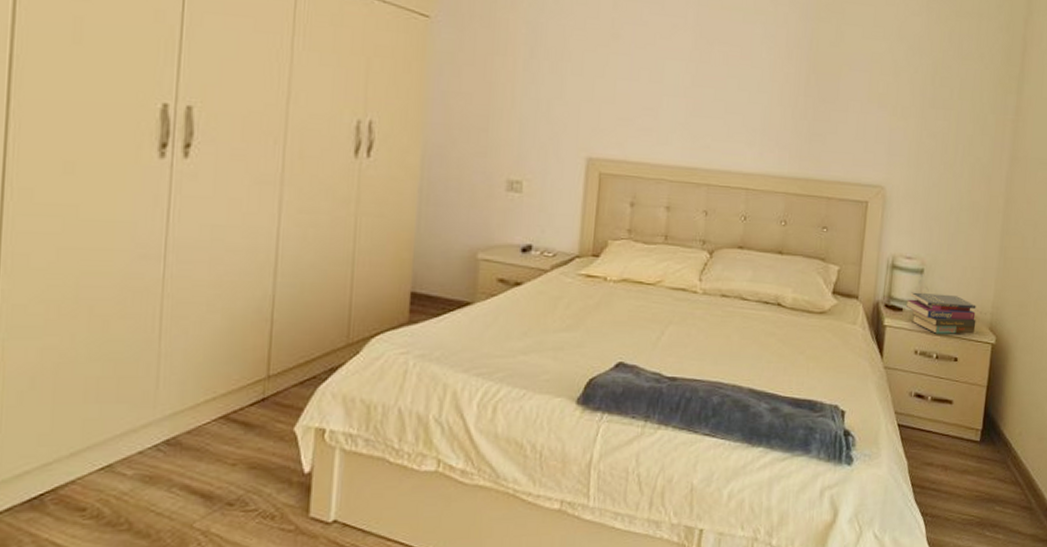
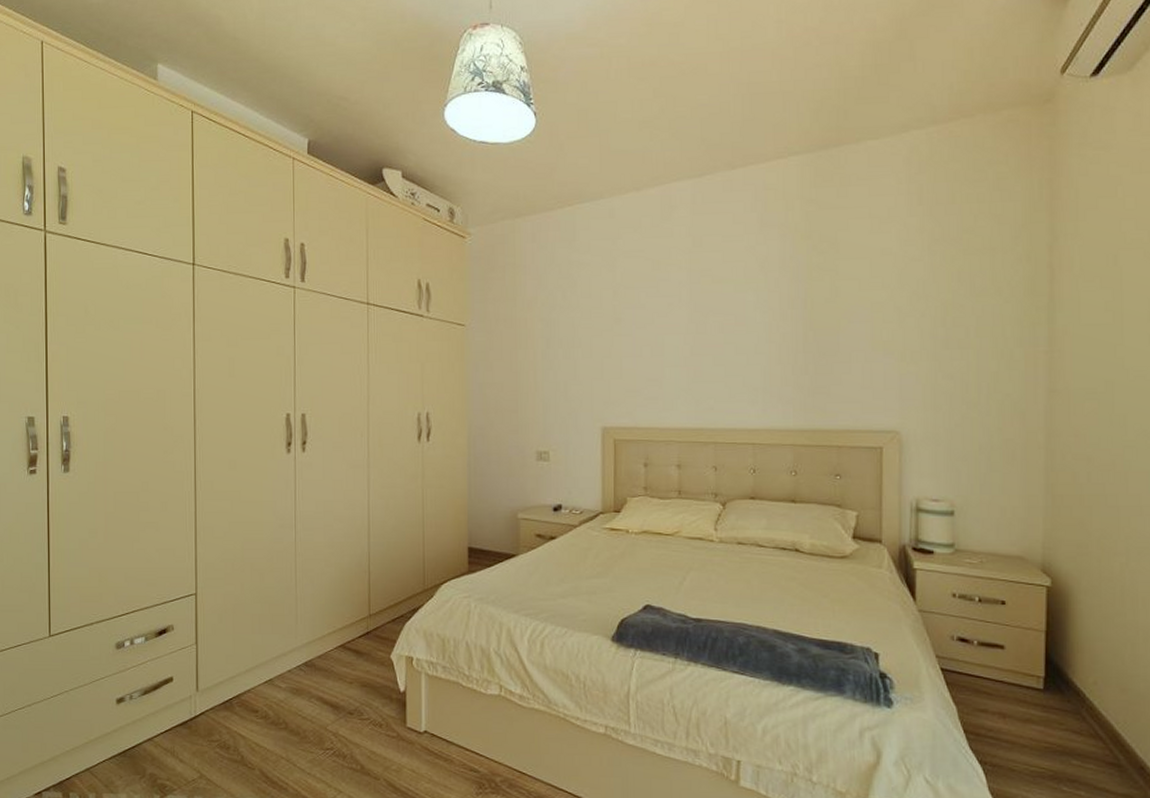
books: present [907,292,976,334] -> none [938,534,1024,576]

